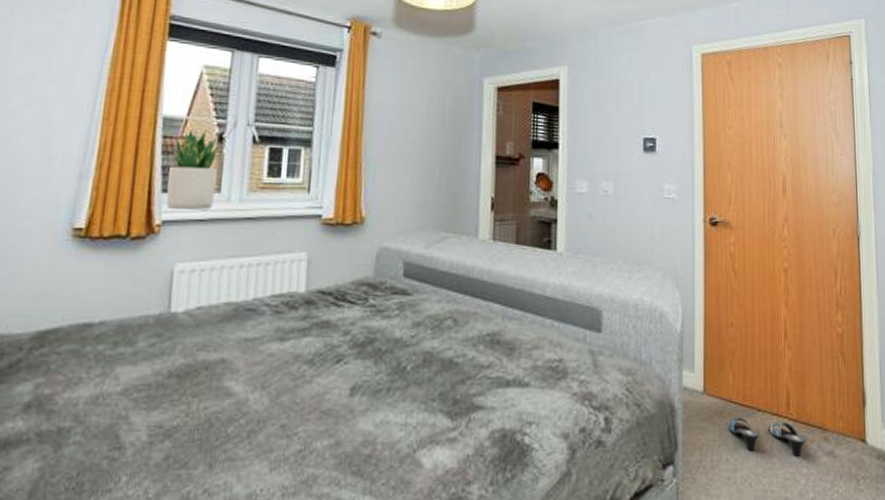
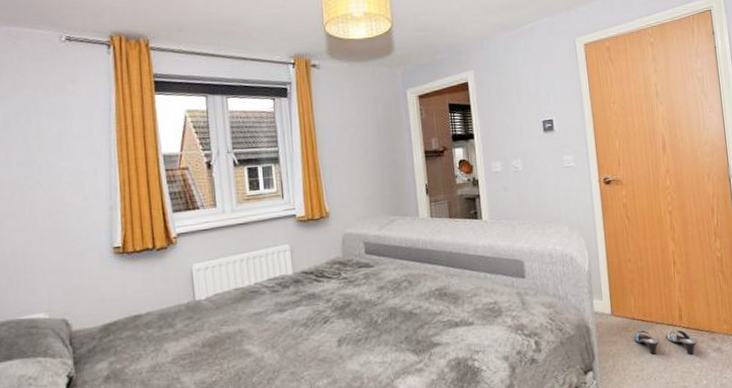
planter: present [166,128,222,211] -> none [173,159,213,225]

